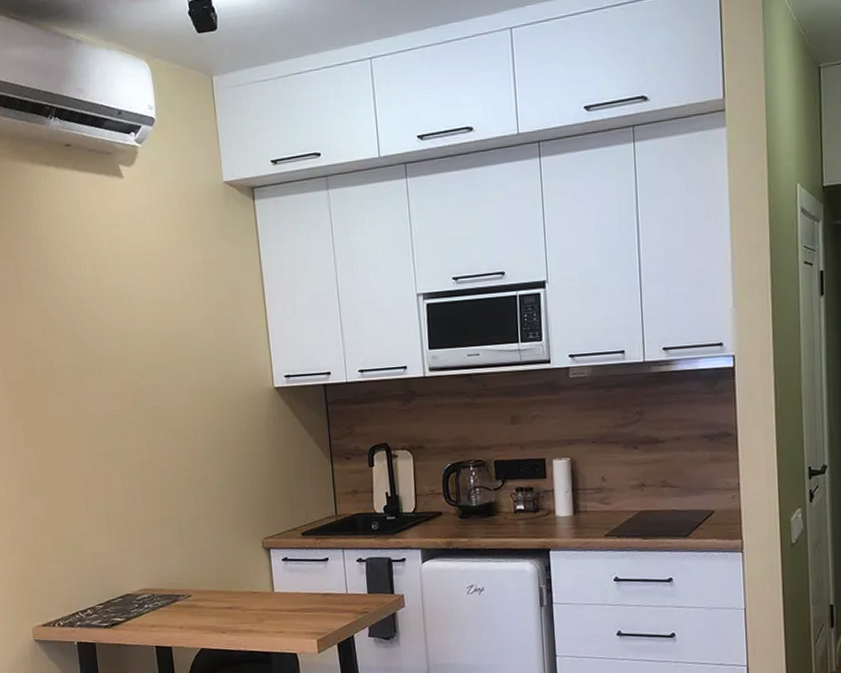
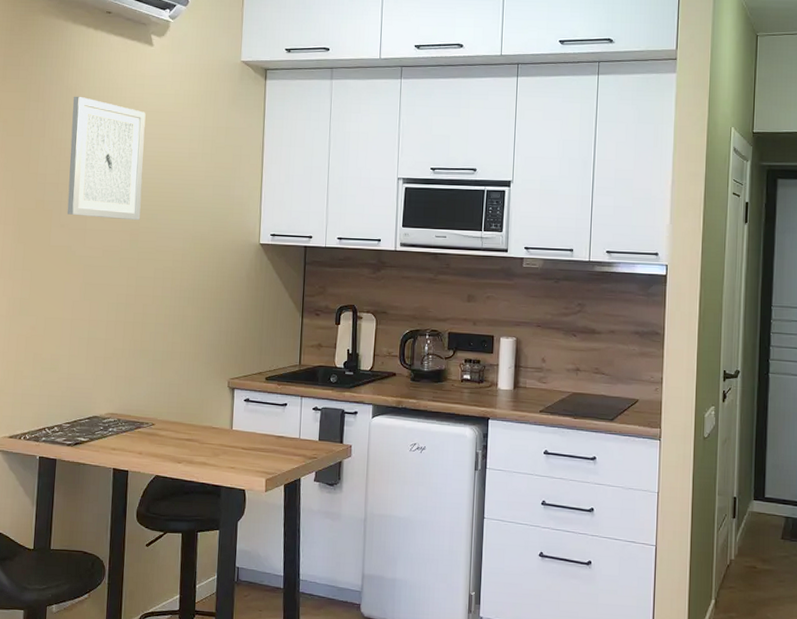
wall art: none [45,246,140,382] -> present [67,96,146,221]

